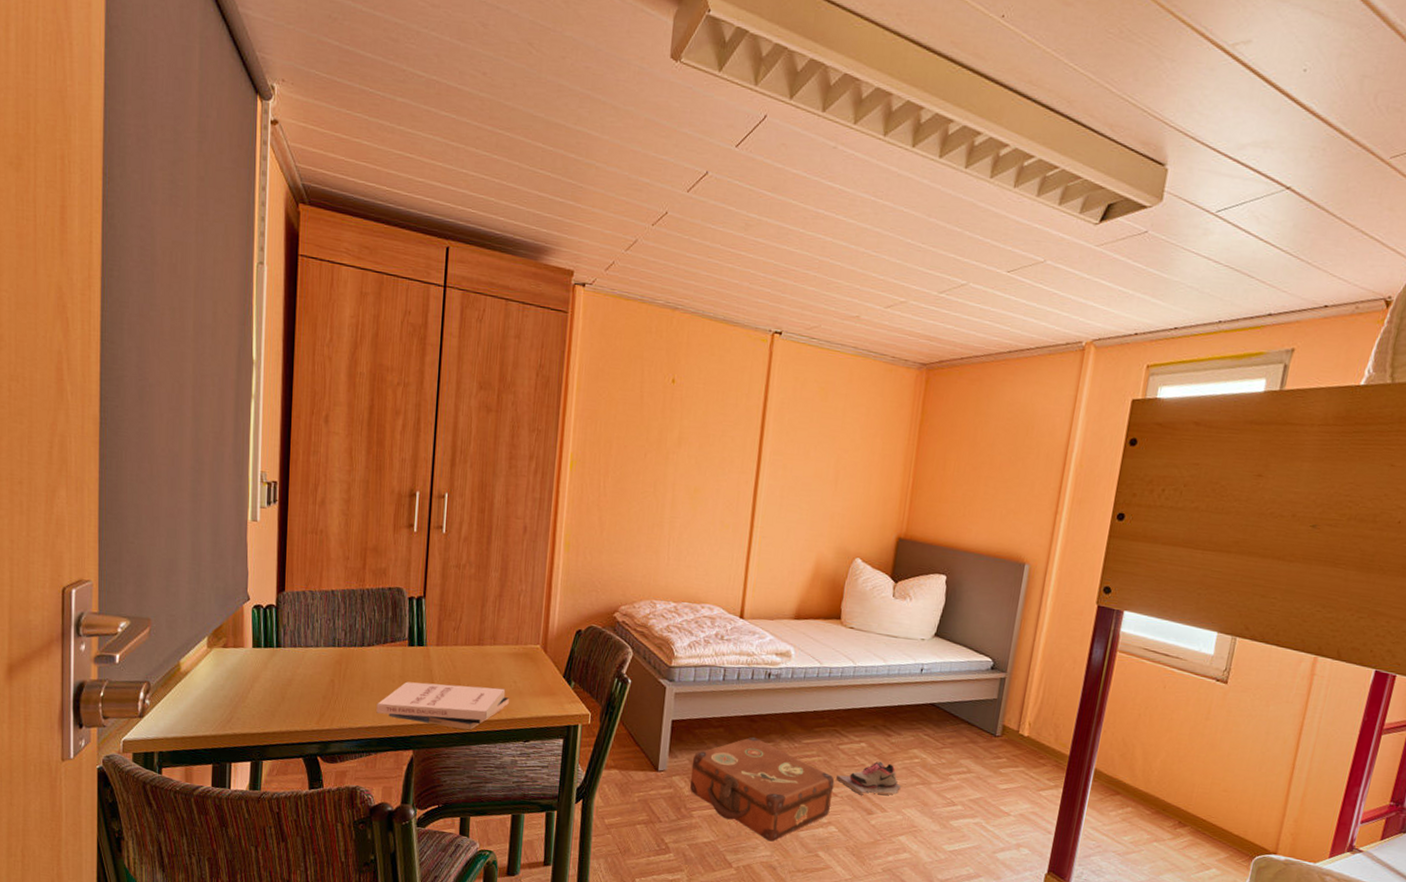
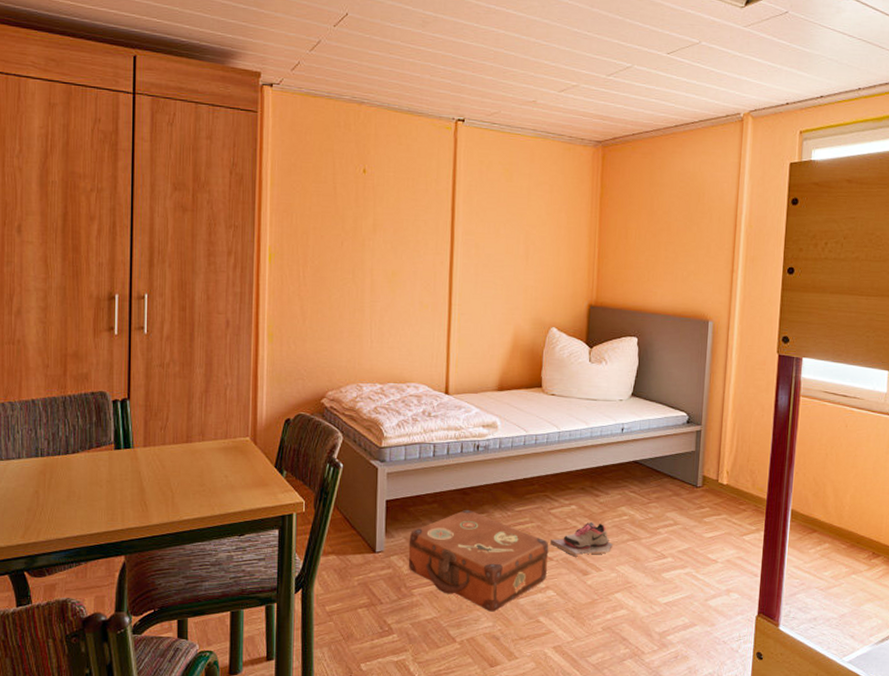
books: present [376,681,509,731] -> none [84,484,221,530]

